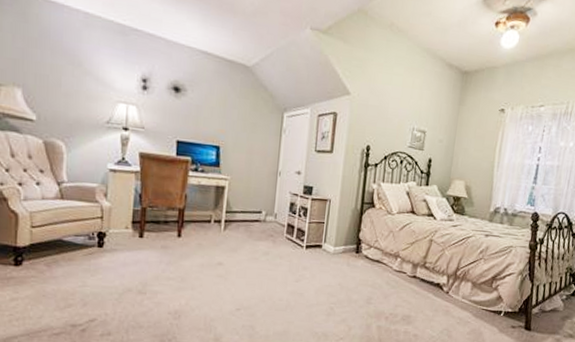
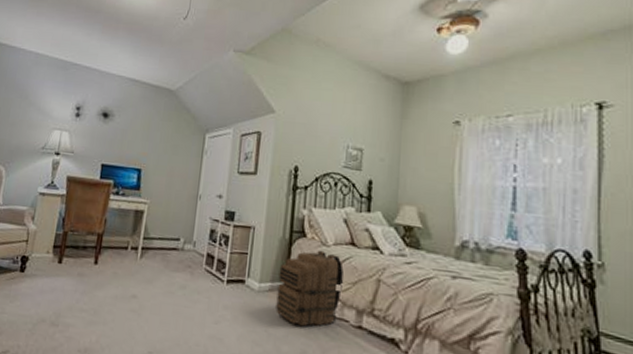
backpack: none [348,218,404,279] -> present [276,250,344,327]

